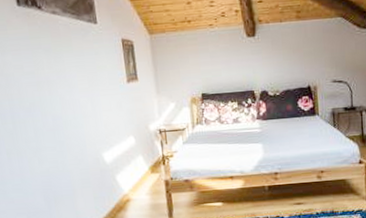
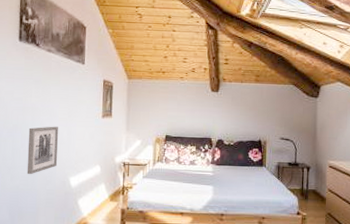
wall art: none [47,98,87,156] -> present [26,126,58,175]

